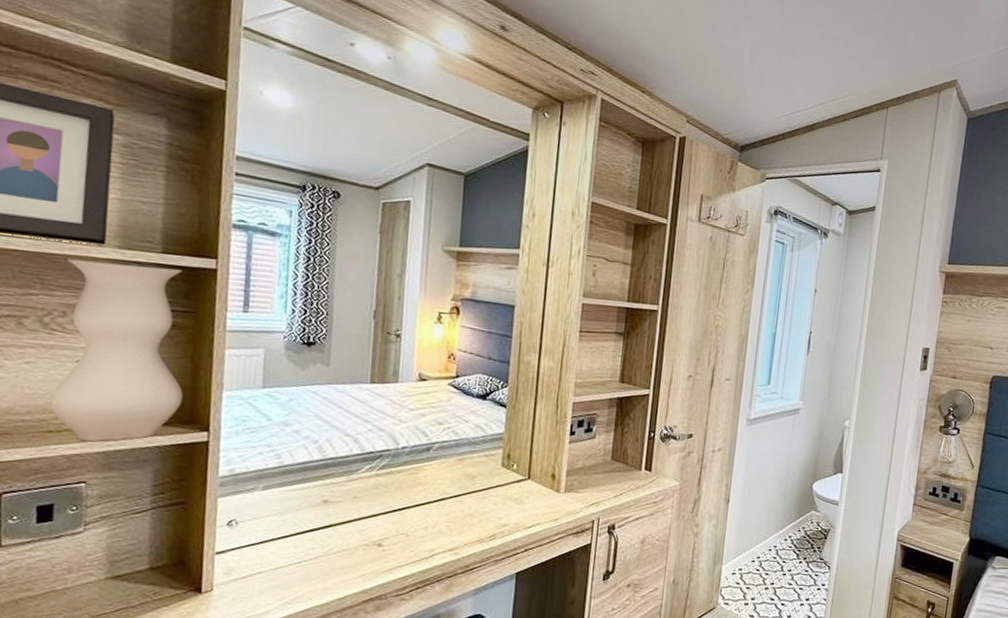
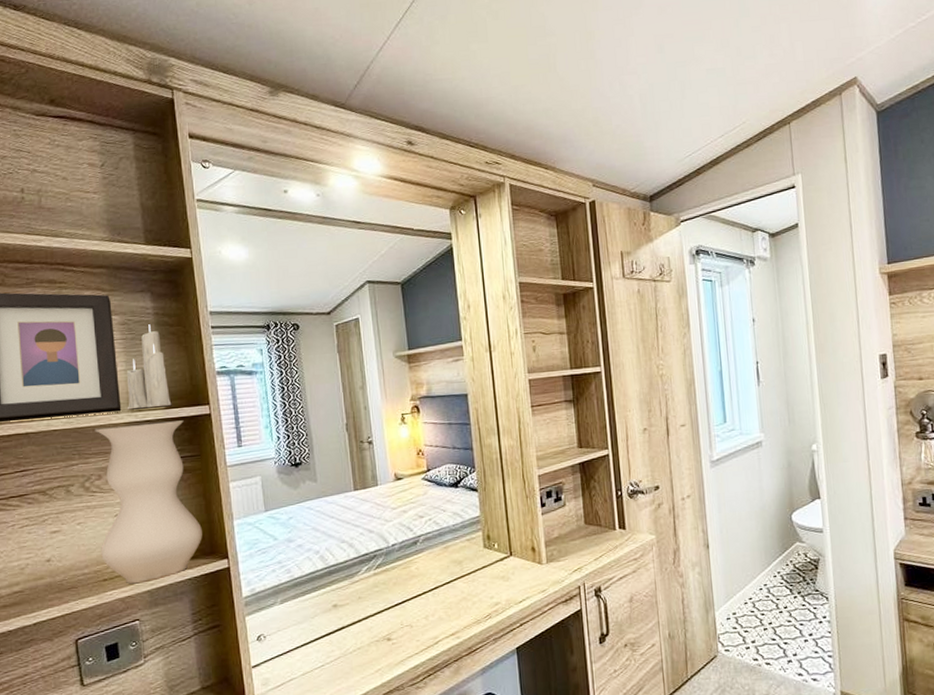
candle: none [113,154,171,252] -> present [127,324,172,411]

